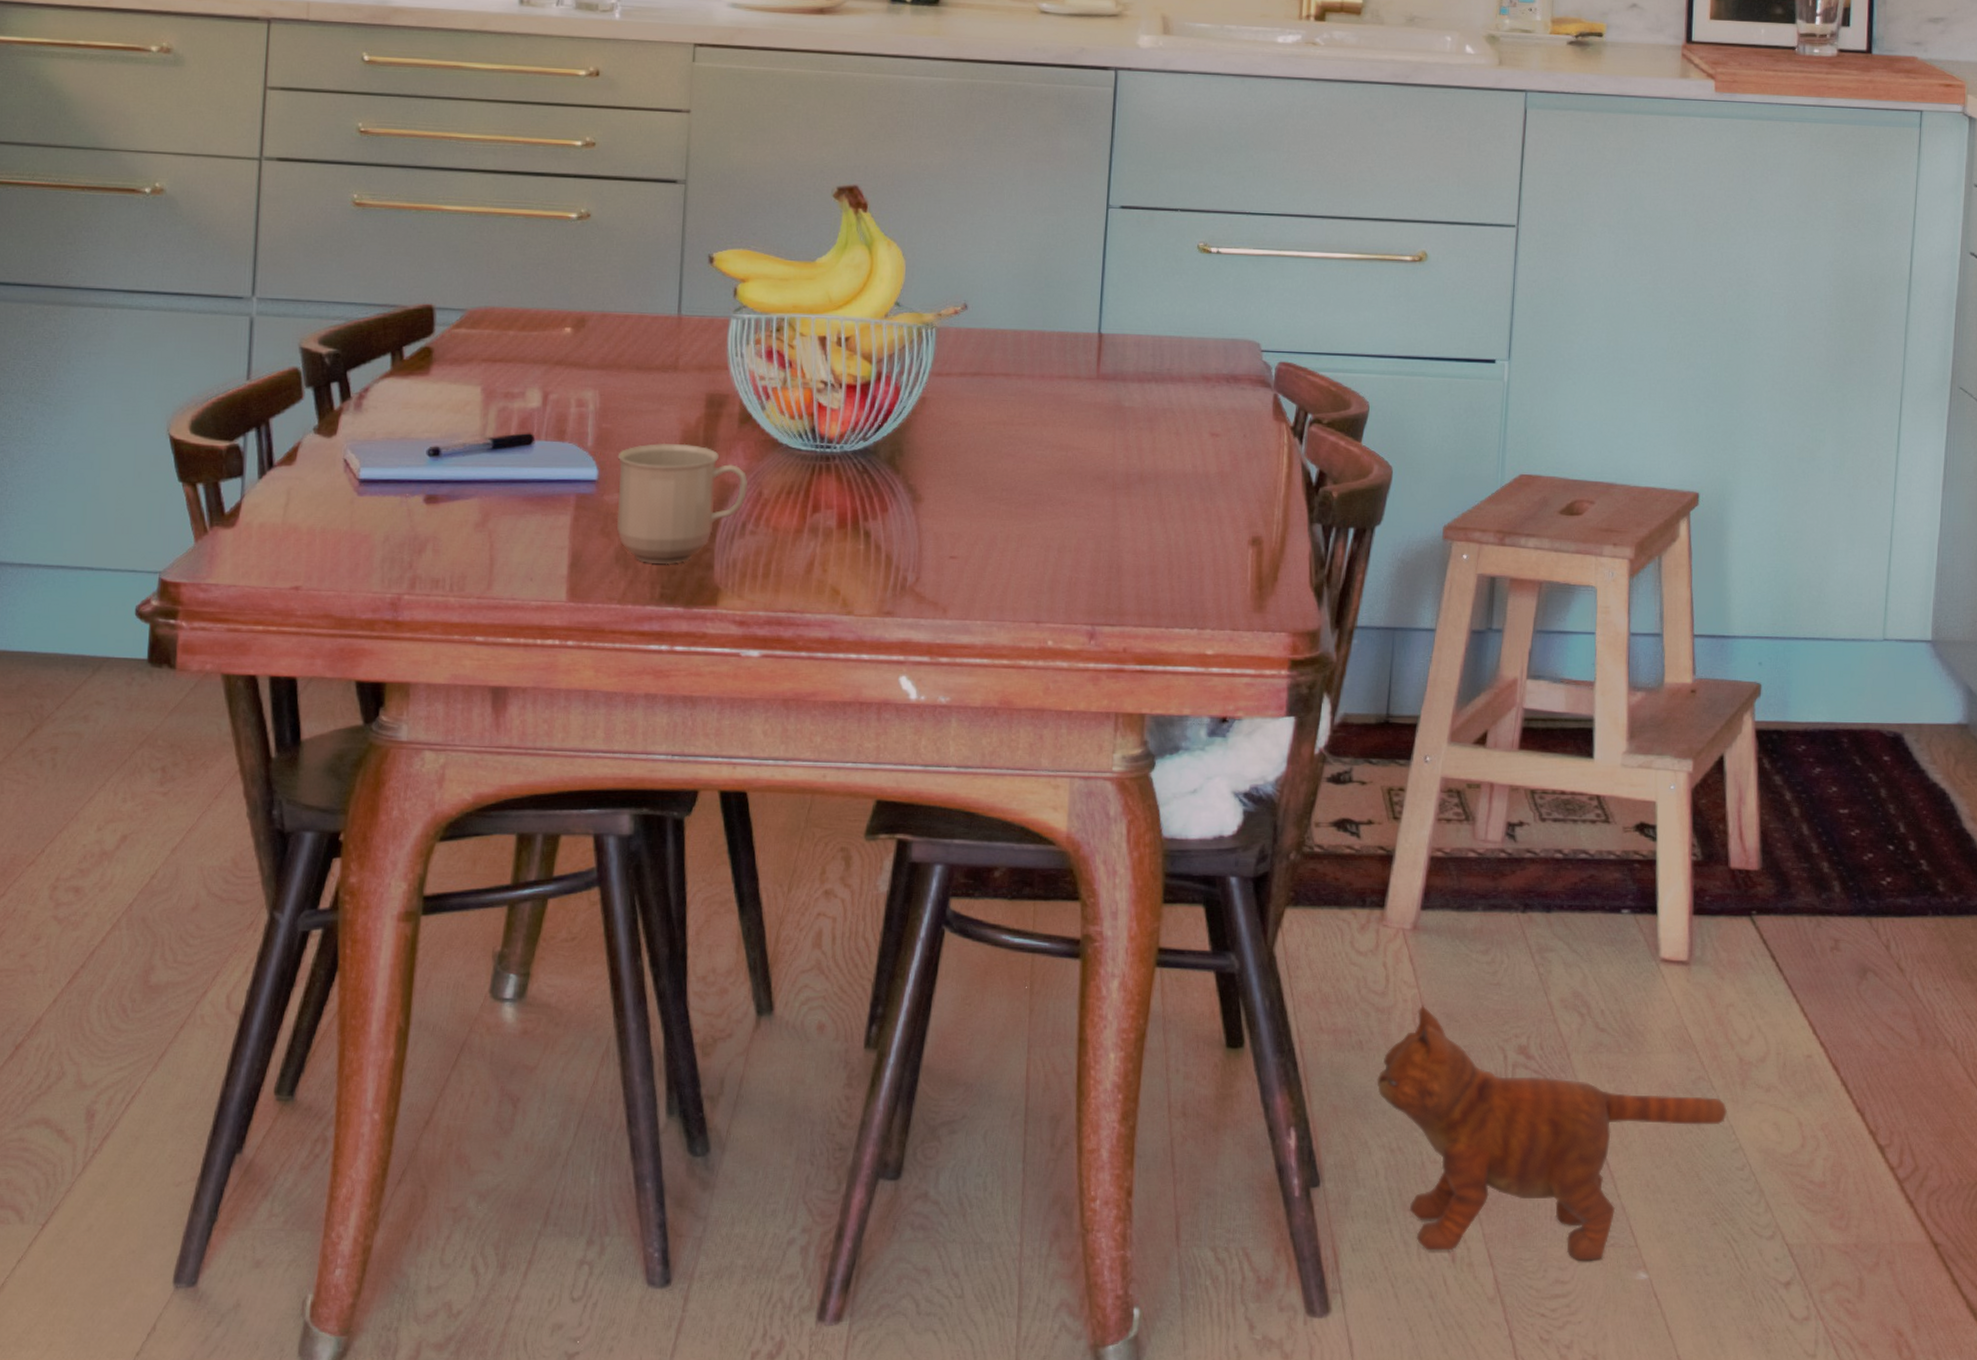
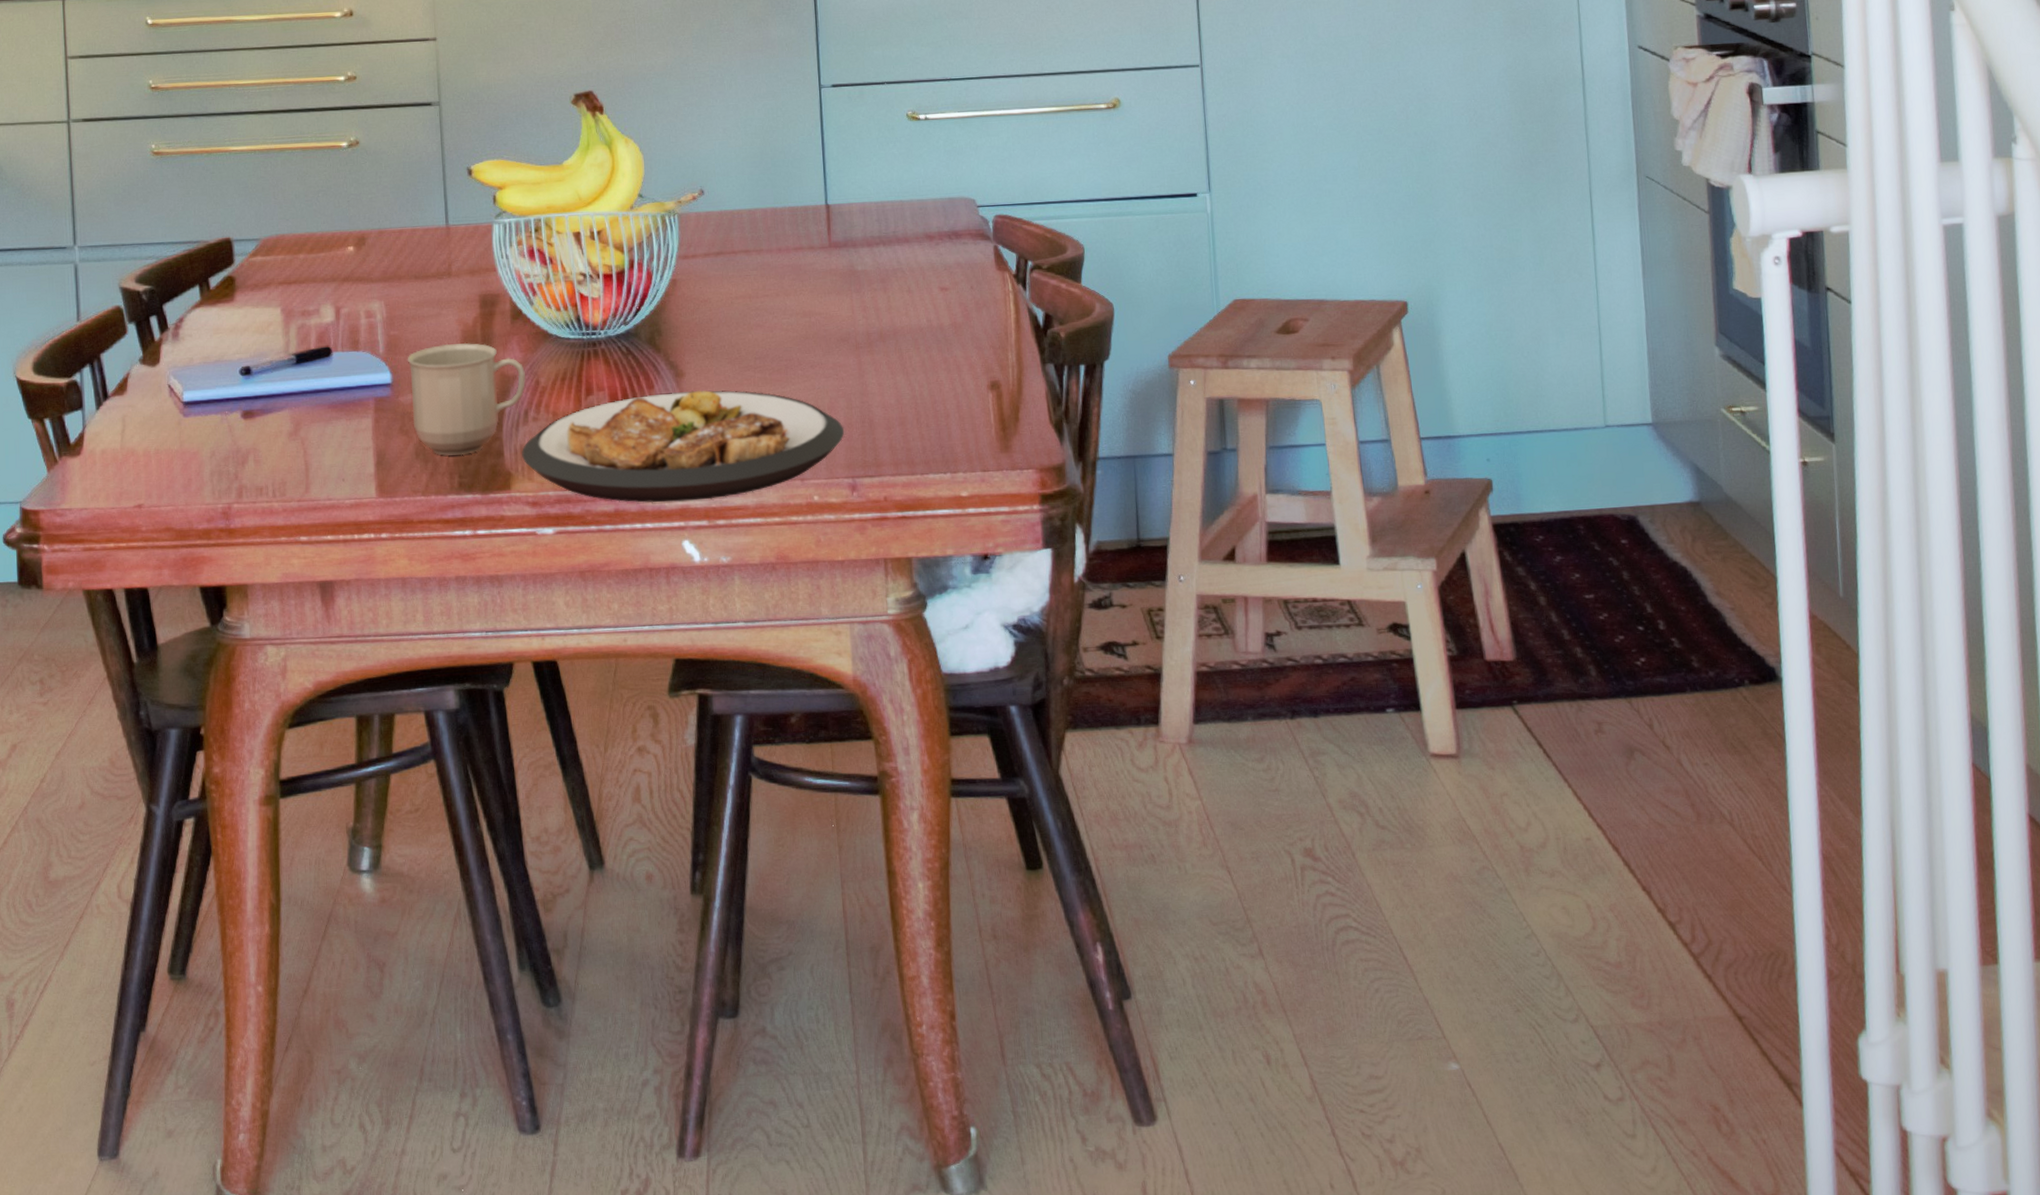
plate: none [734,517,1090,635] -> present [522,390,845,503]
cat: present [1376,1005,1727,1261] -> none [1172,815,1515,1055]

